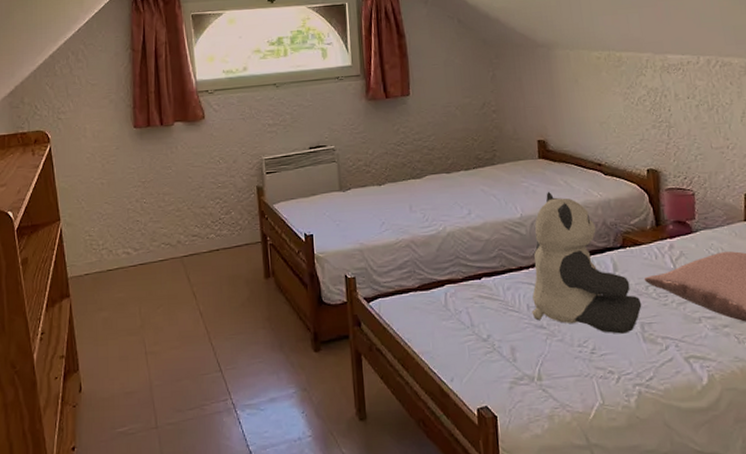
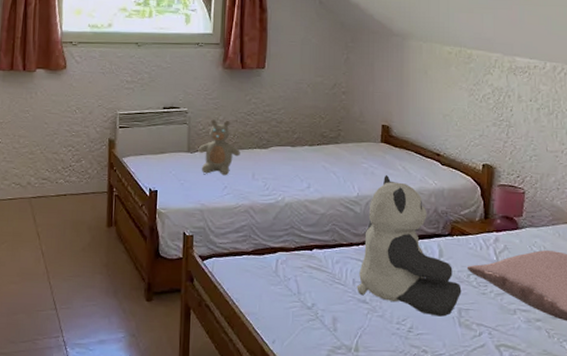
teddy bear: none [350,153,395,212] -> present [198,119,240,176]

